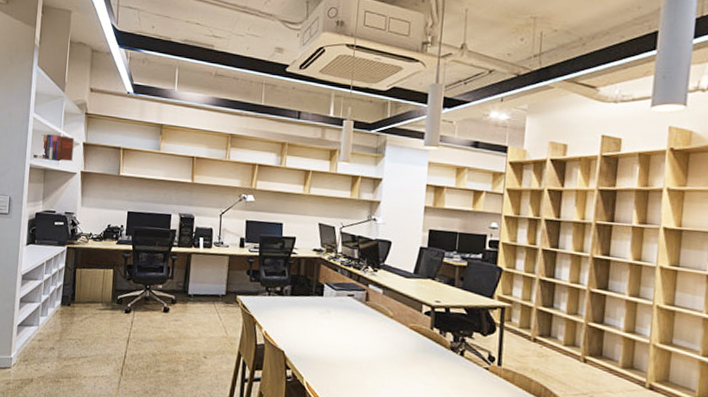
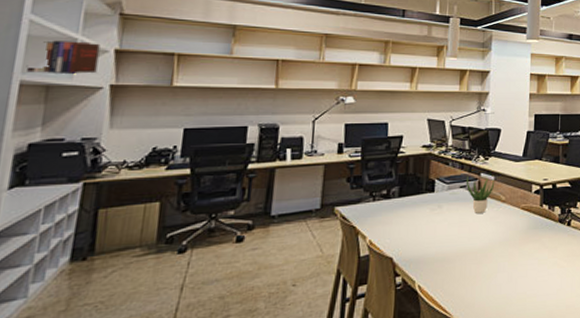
potted plant: none [353,285,383,325] -> present [466,176,495,213]

